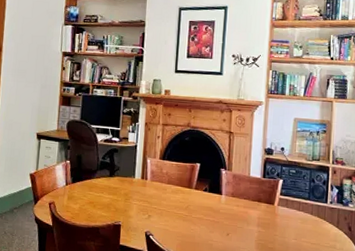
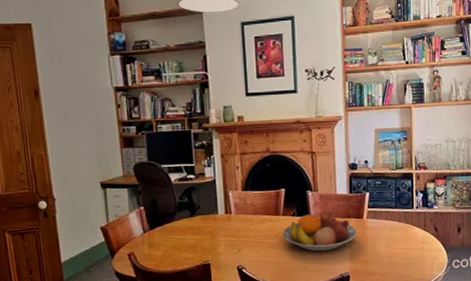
fruit bowl: none [193,191,267,232] -> present [283,212,357,252]

